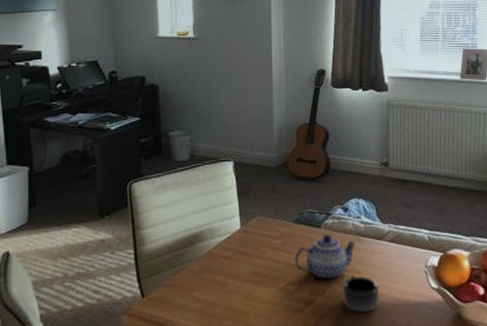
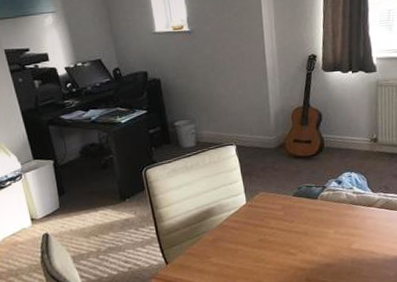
teapot: present [294,234,356,280] -> none [295,204,349,243]
mug: present [342,276,380,312] -> none [338,238,371,268]

